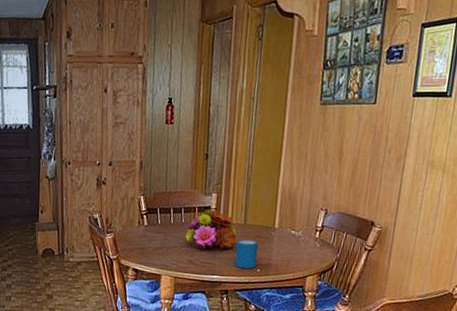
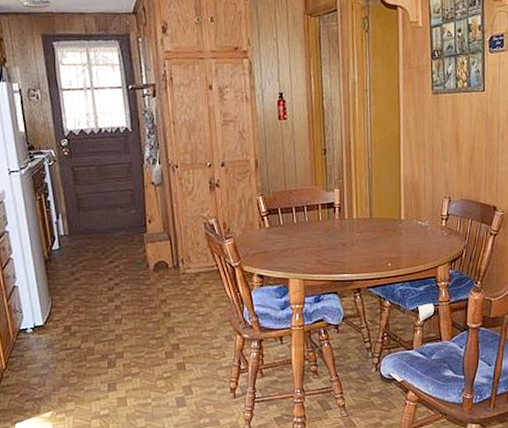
flower bouquet: present [184,209,237,250] -> none [309,205,363,248]
mug: present [235,239,259,269] -> none [364,234,387,264]

